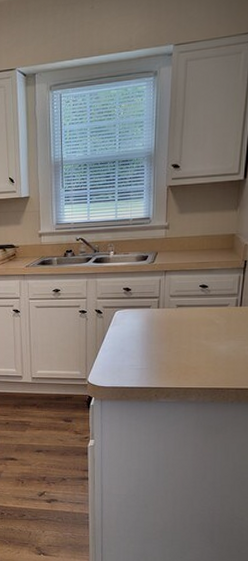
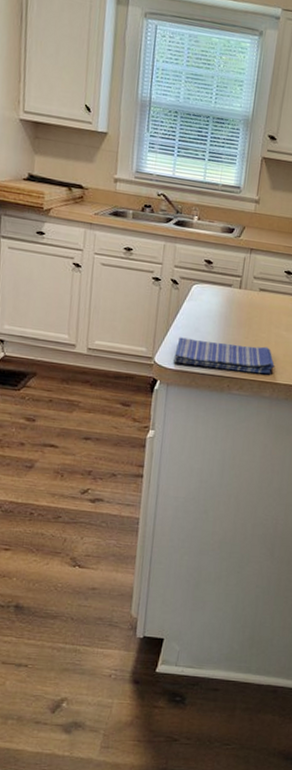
dish towel: none [105,356,198,382] -> present [174,337,275,375]

